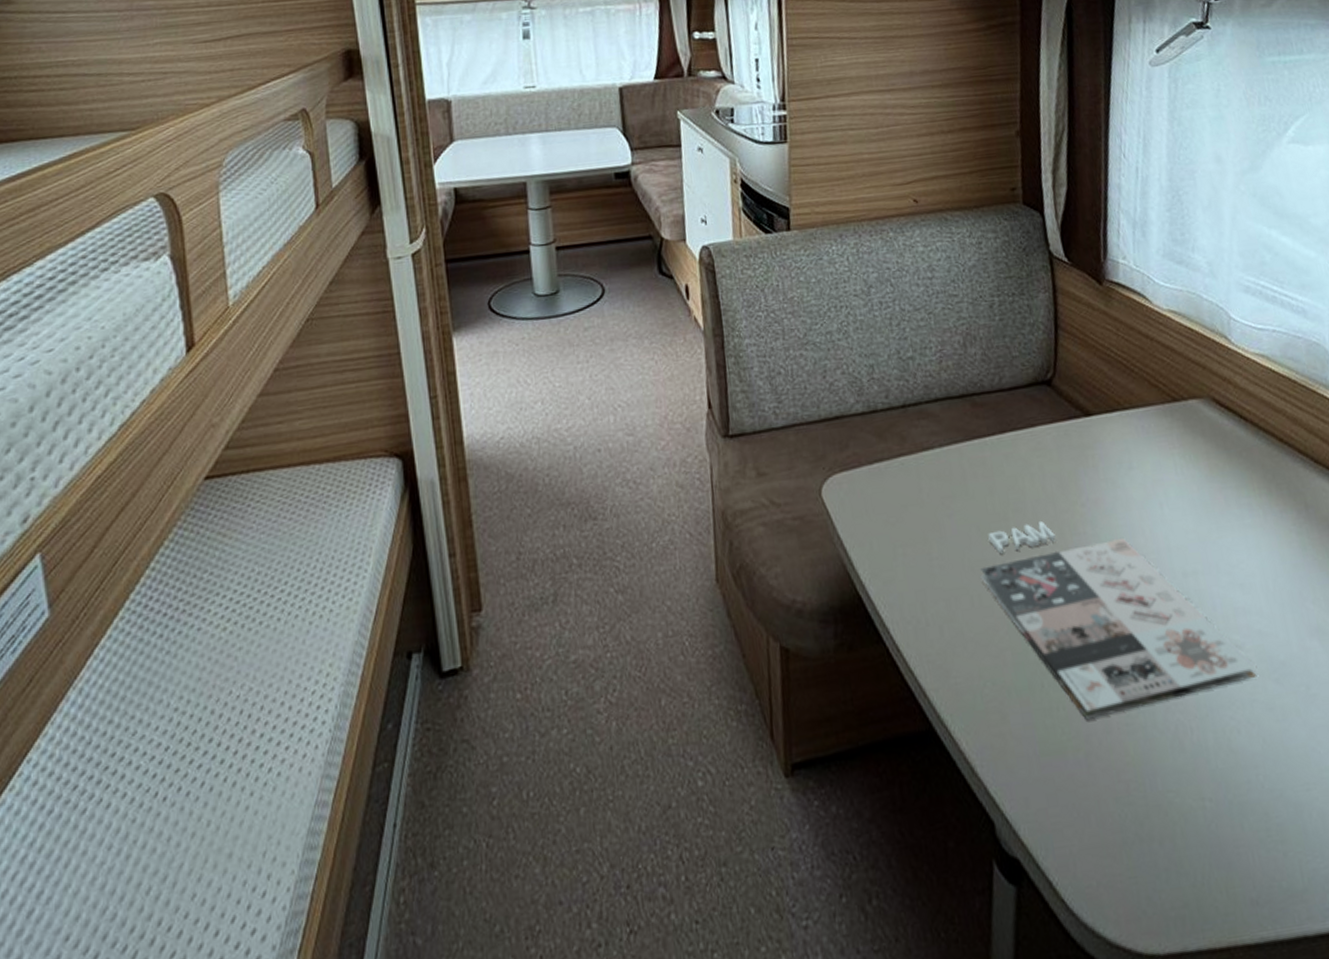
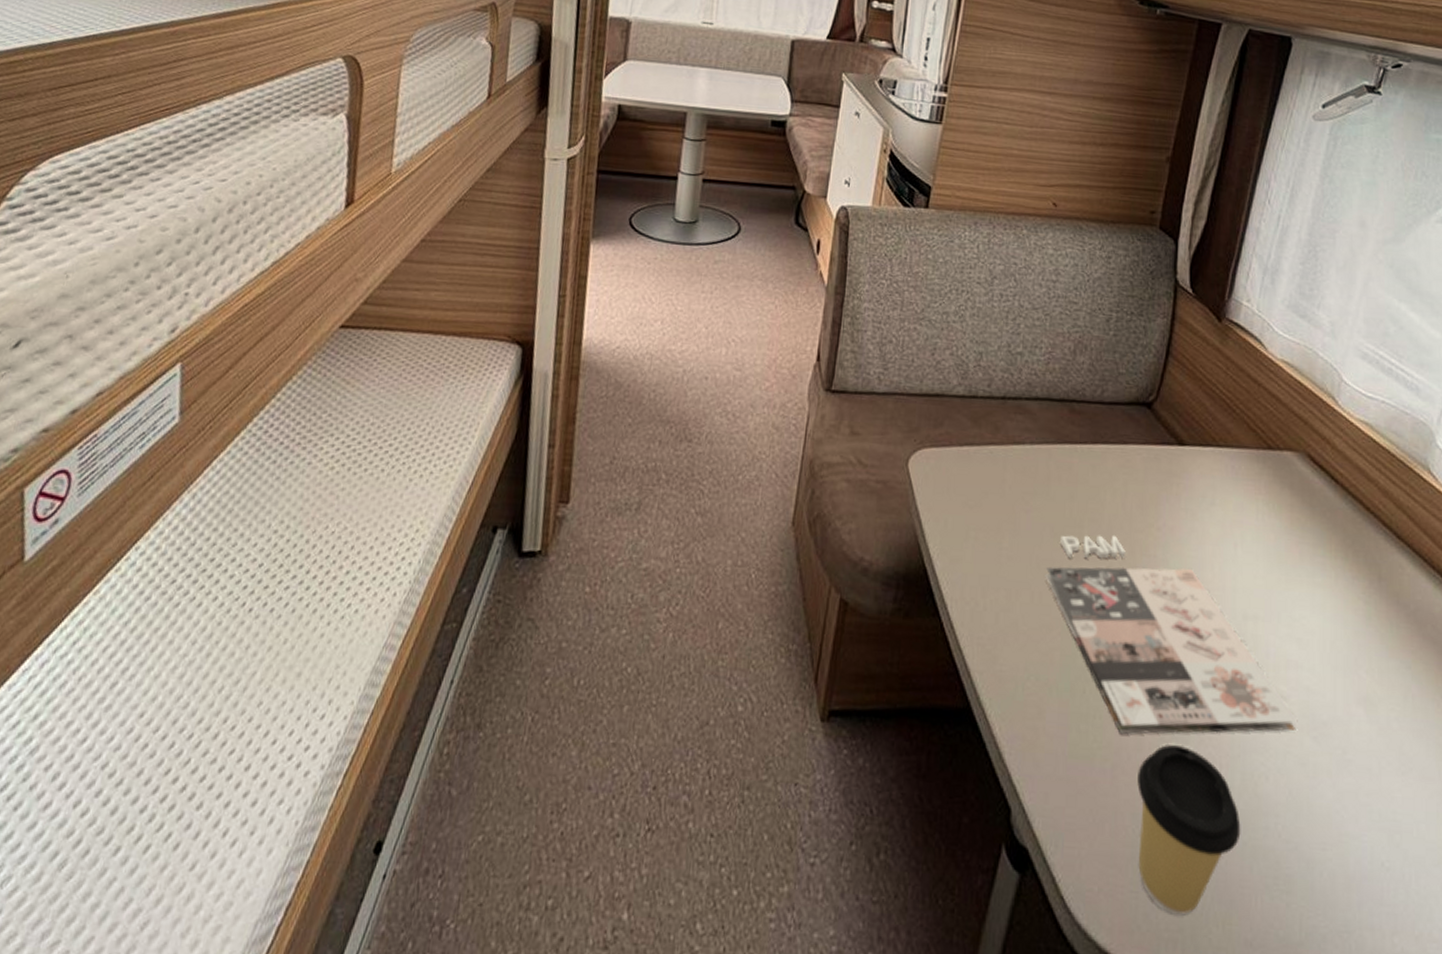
coffee cup: none [1111,718,1225,891] -> present [1137,744,1241,916]

